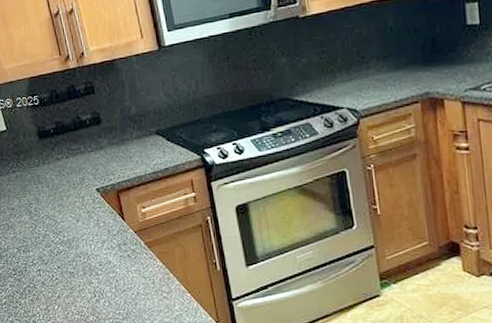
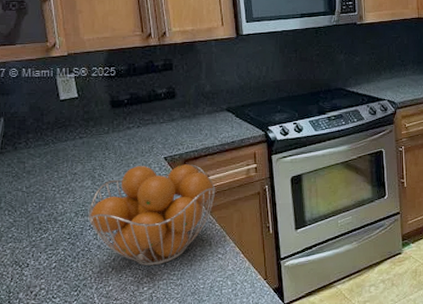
fruit basket: none [29,195,154,304] -> present [88,164,216,266]

